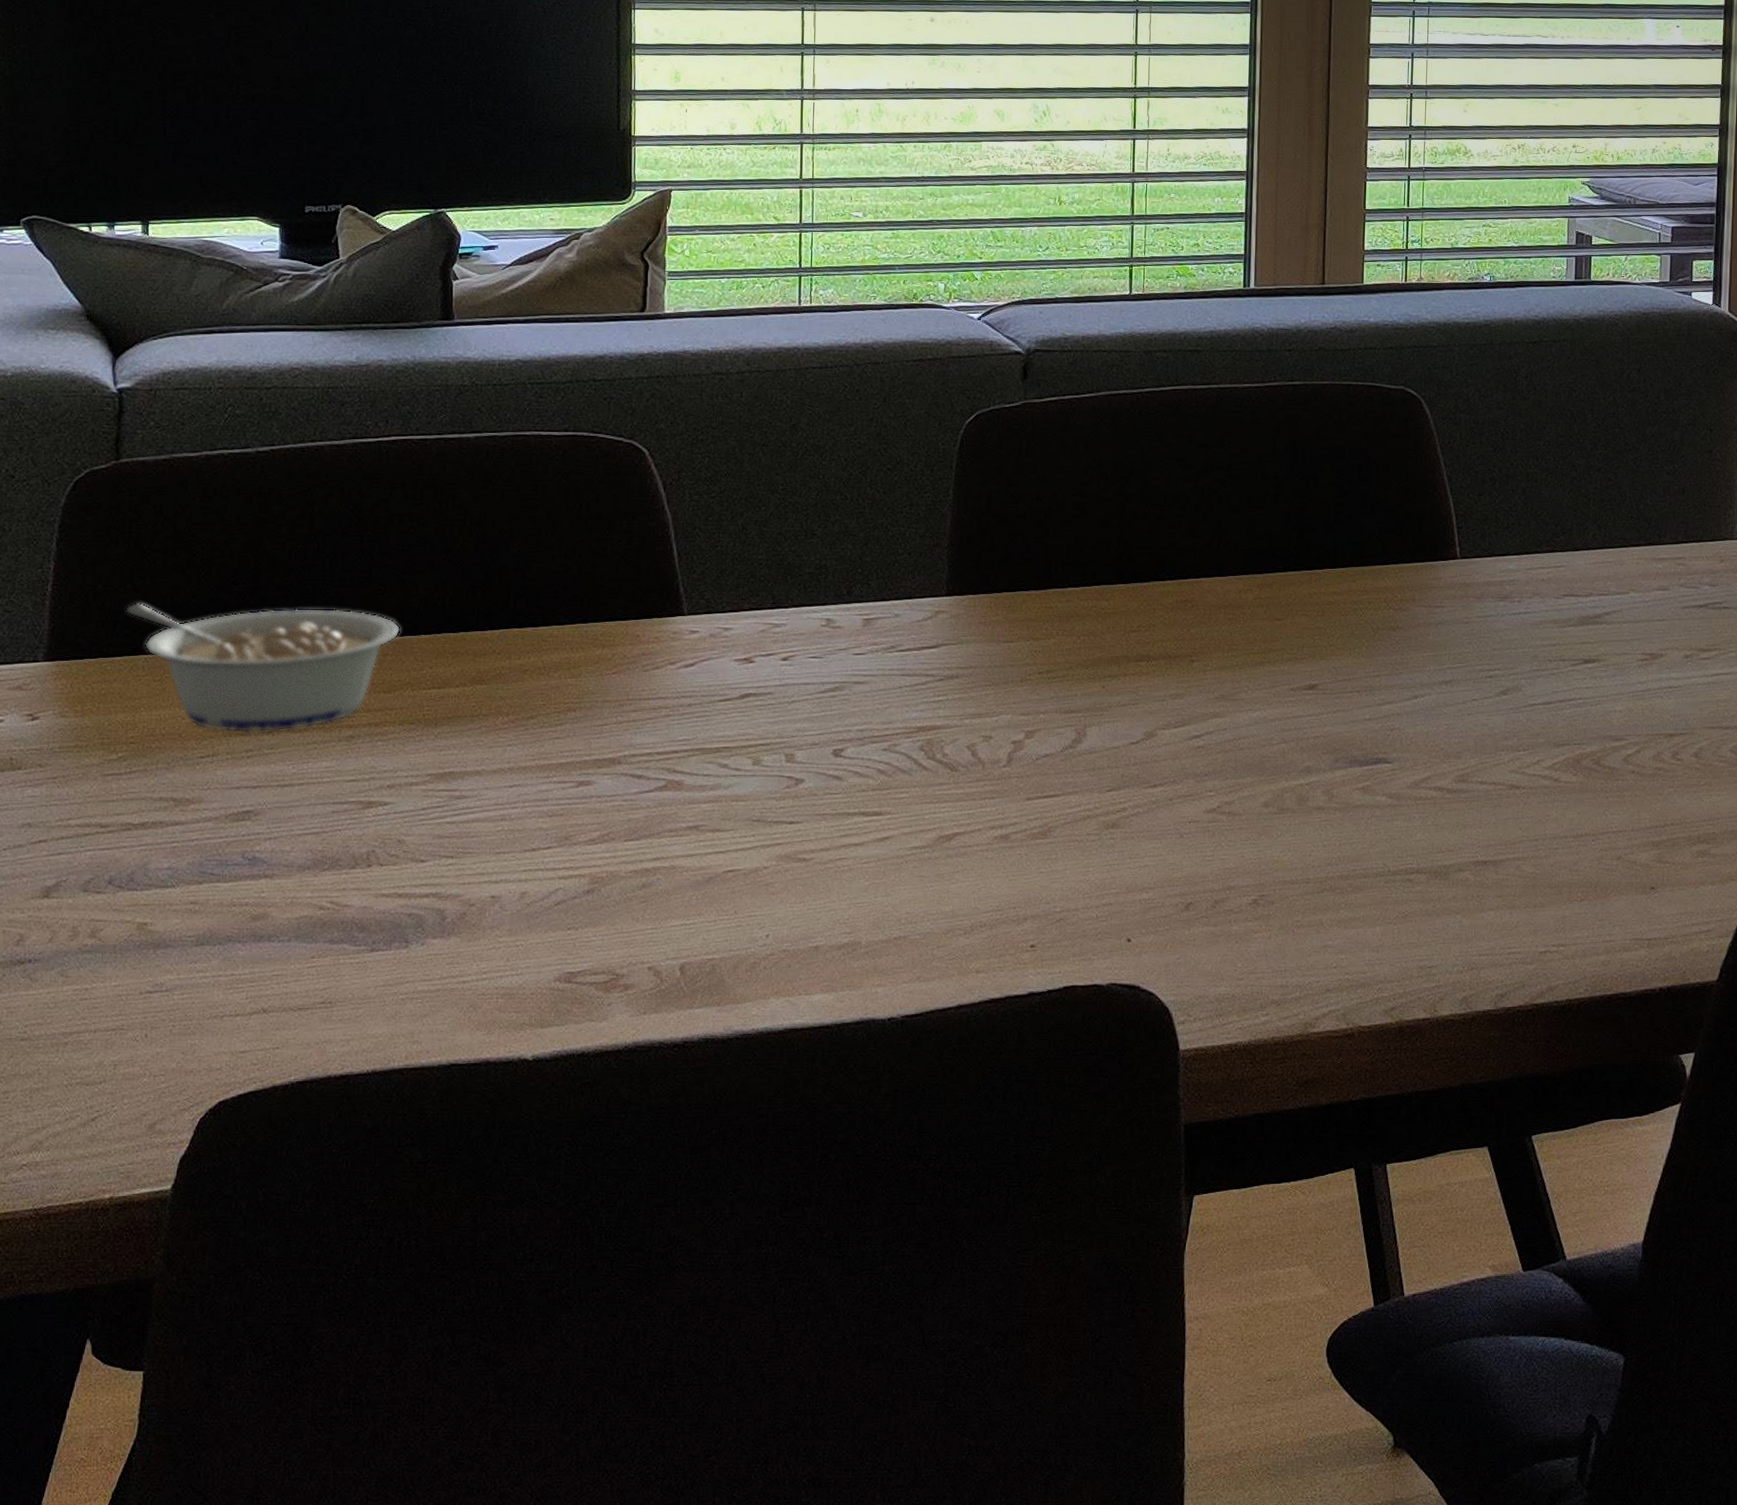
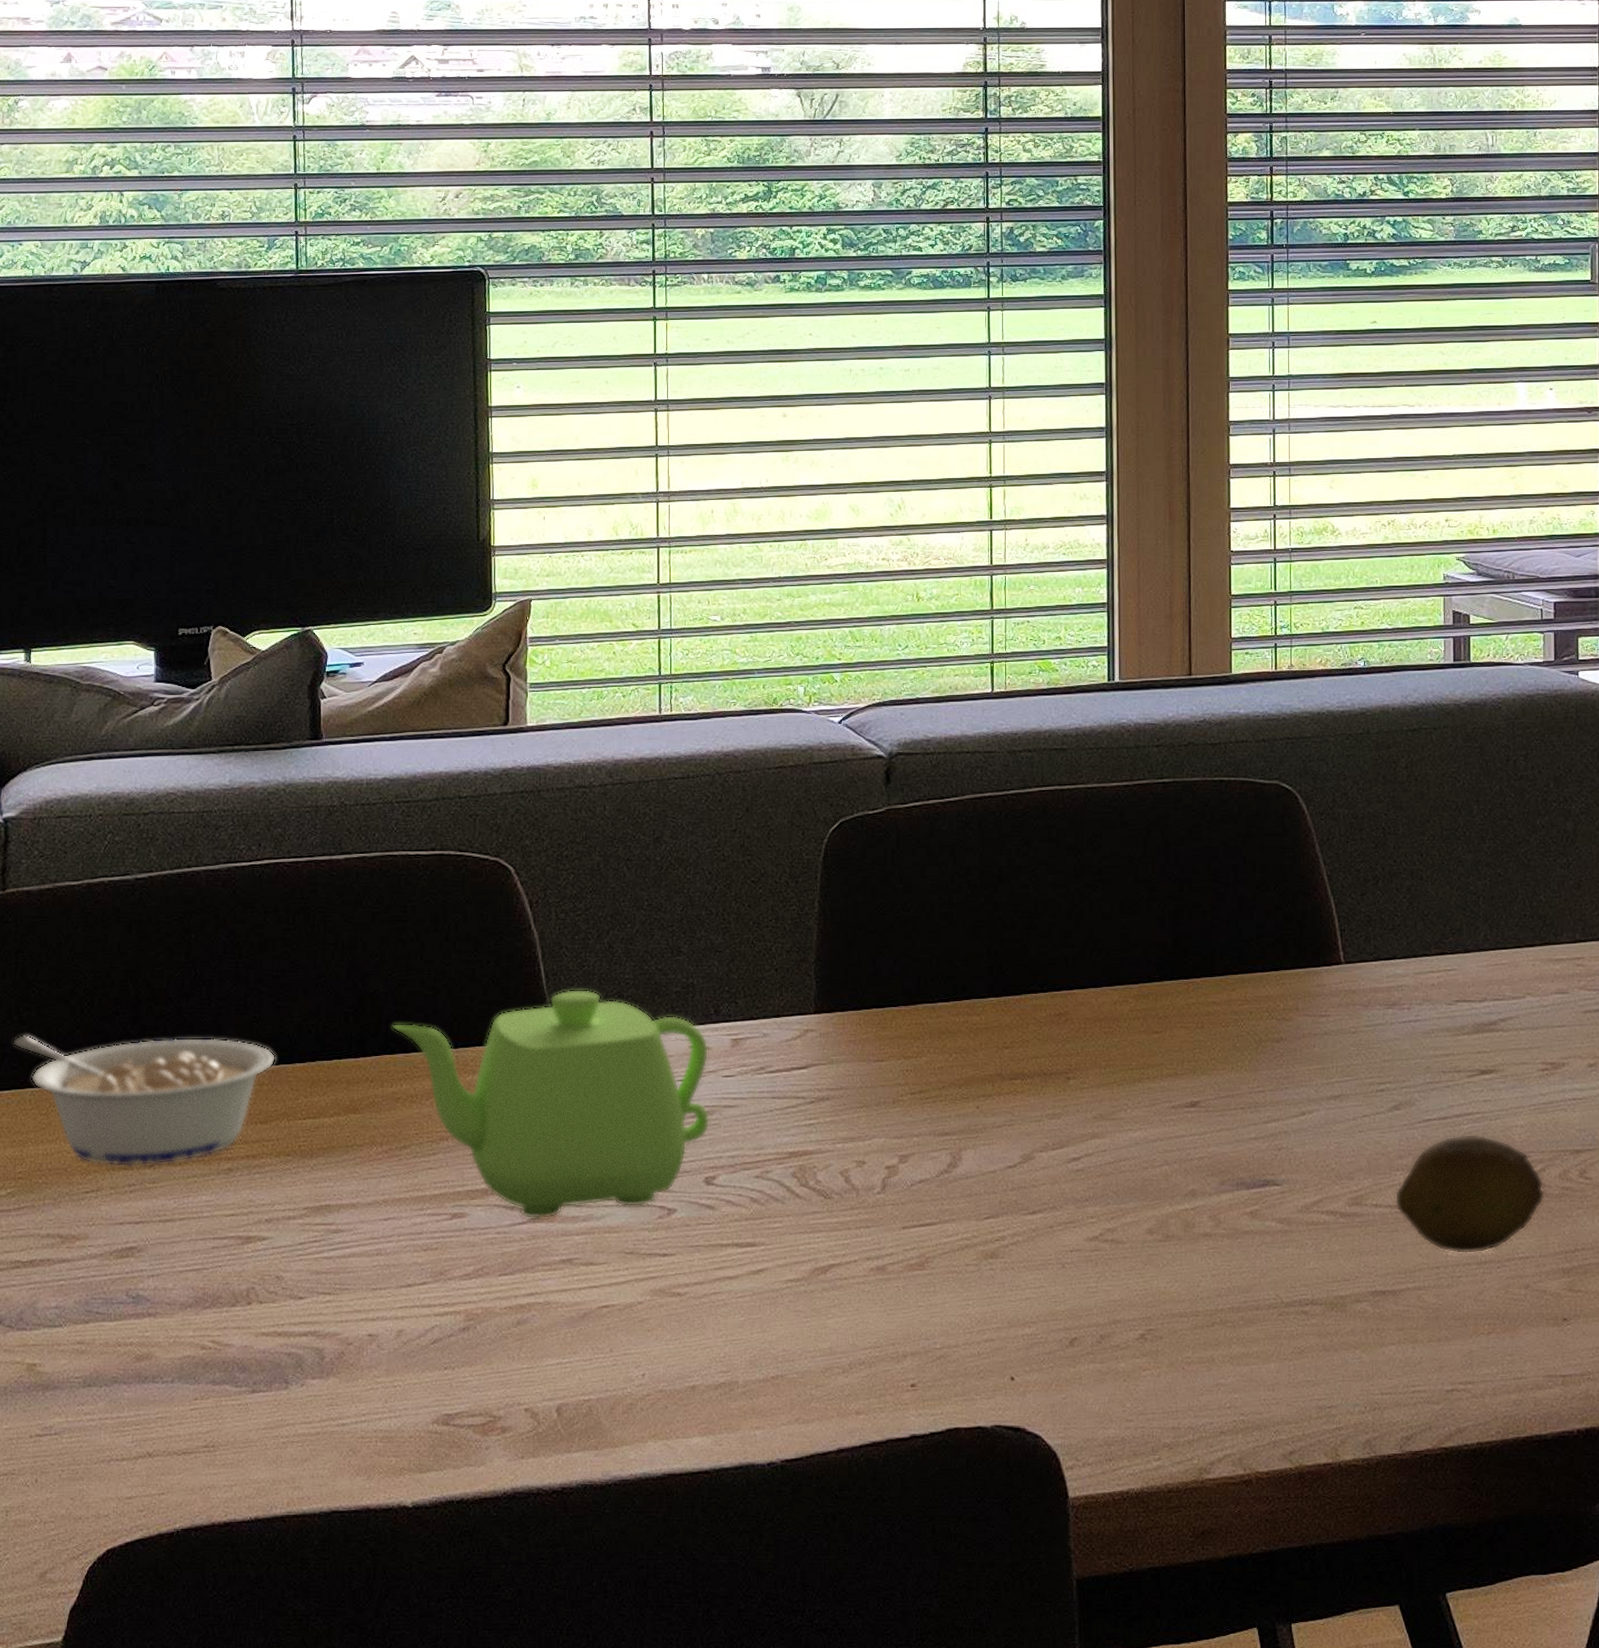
teapot: none [520,568,841,788] -> present [391,989,710,1219]
fruit: none [1498,717,1639,828] -> present [1394,1133,1545,1254]

